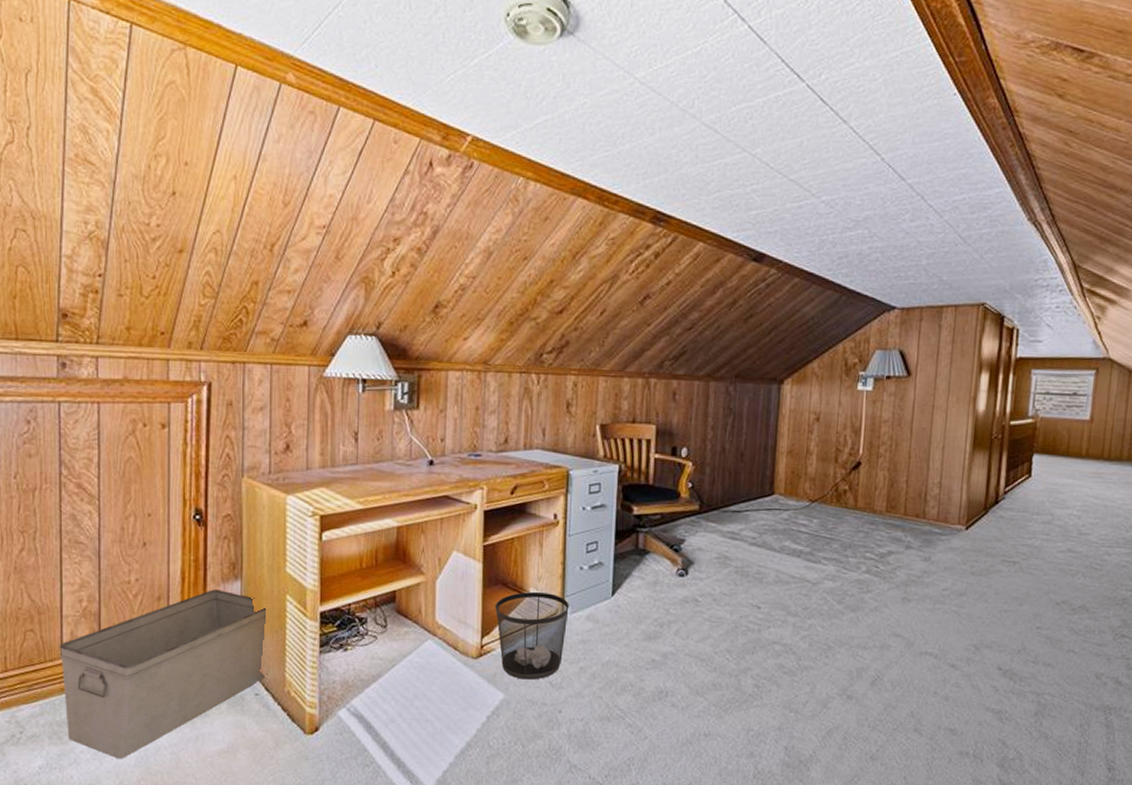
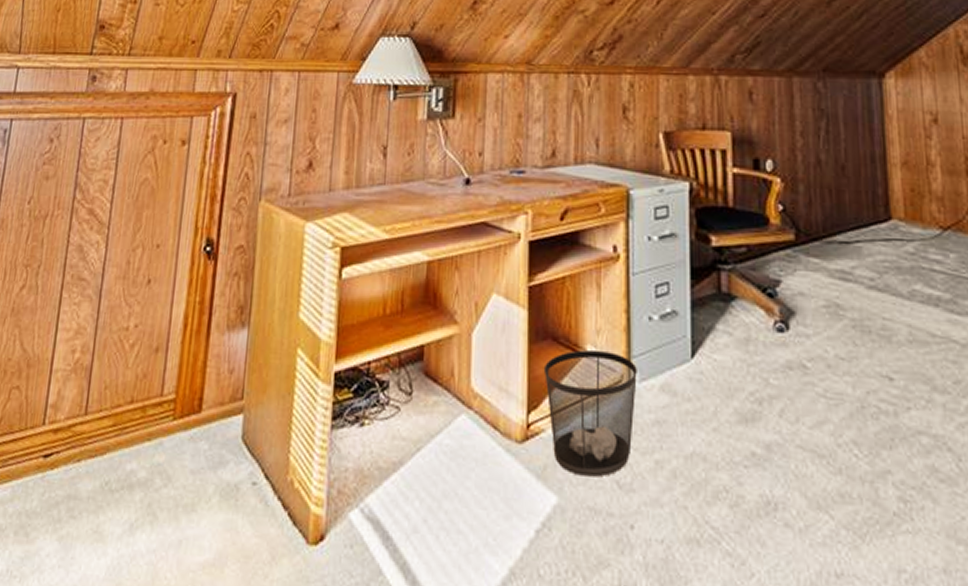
storage bin: present [59,589,266,759] -> none [36,339,273,568]

